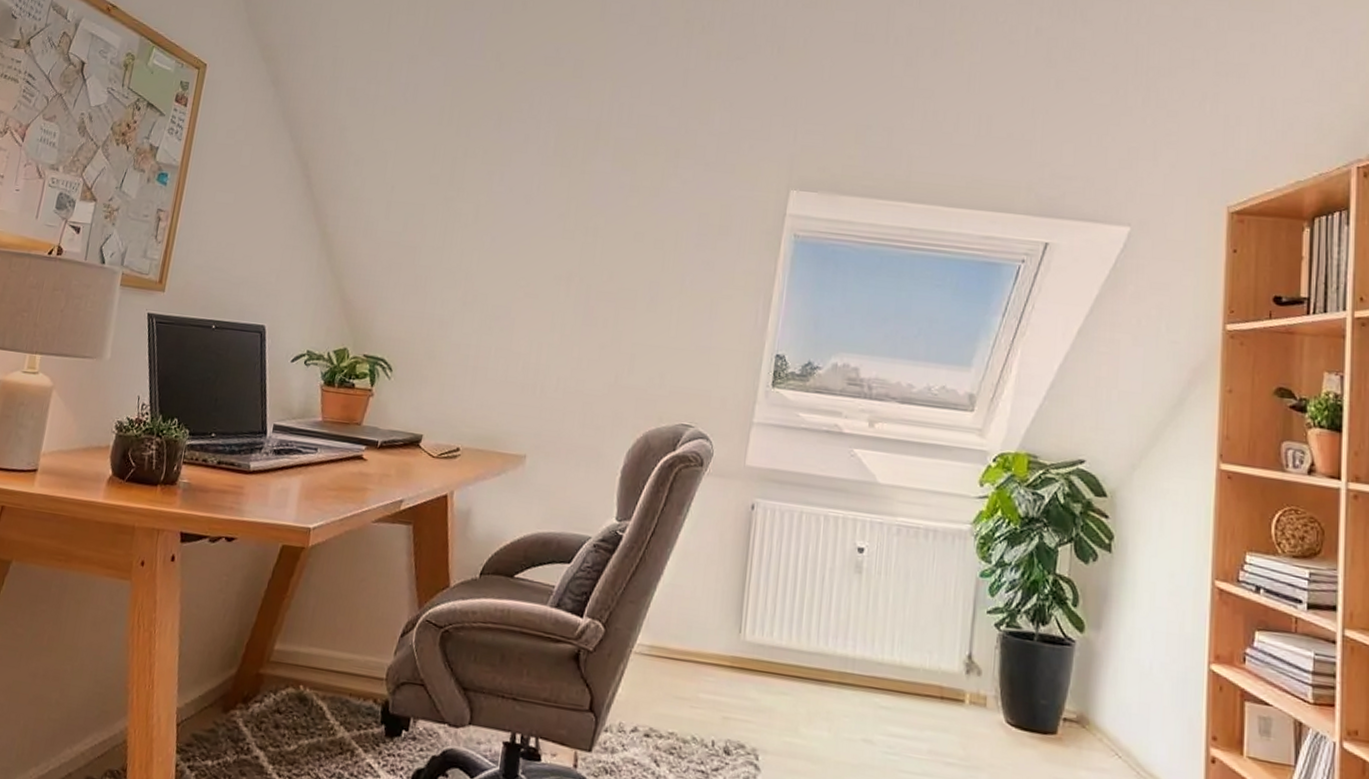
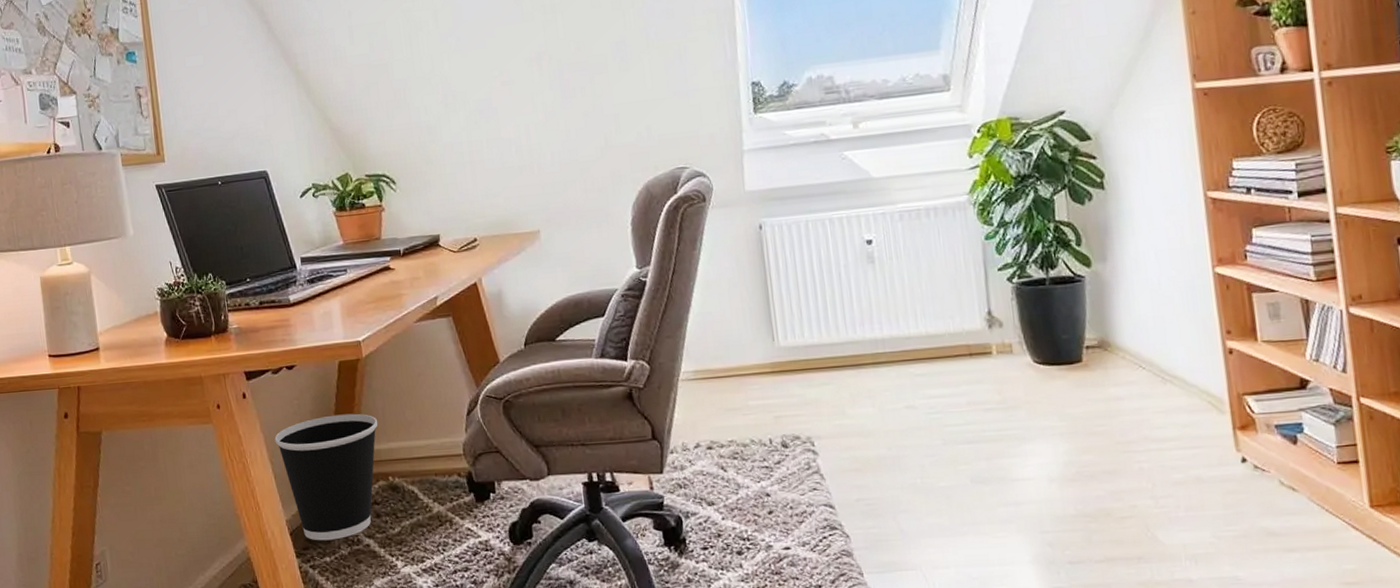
wastebasket: none [190,601,306,743] -> present [274,413,378,541]

